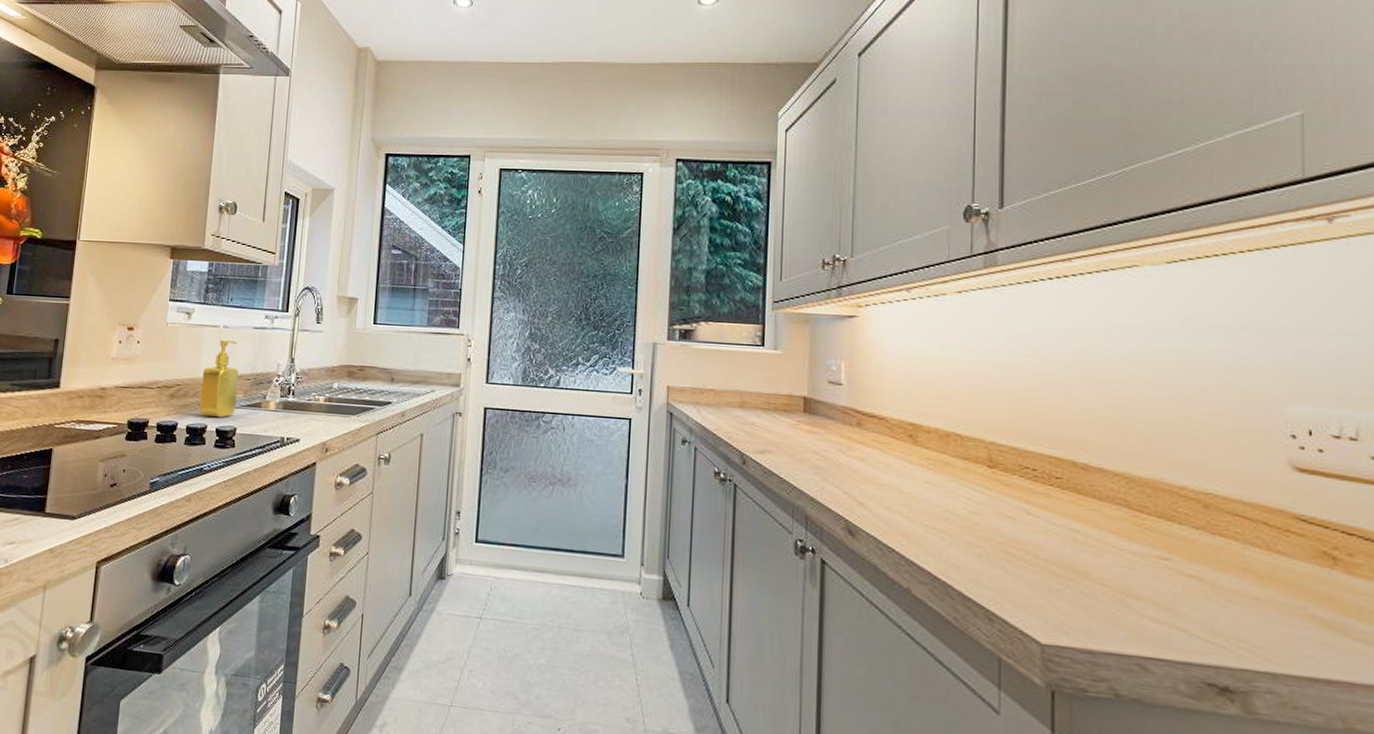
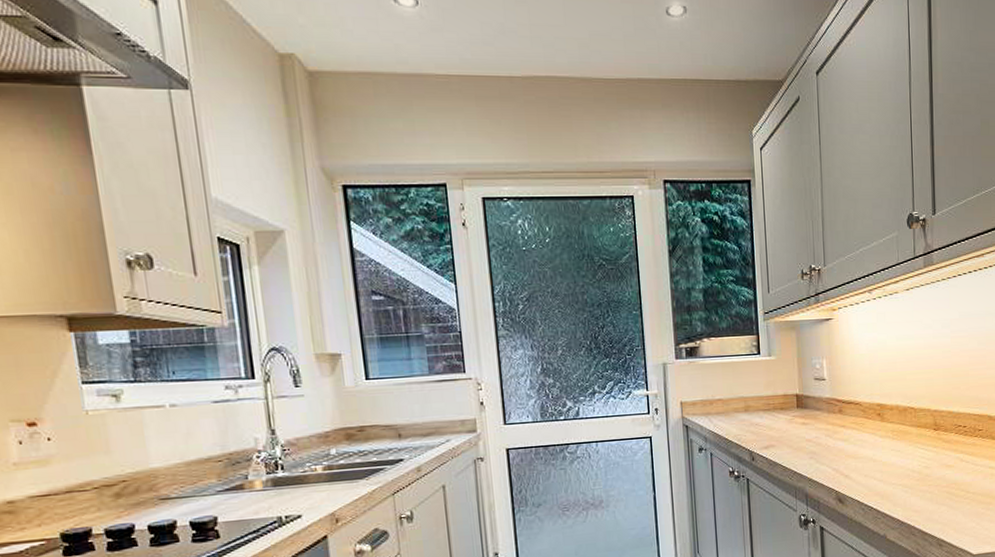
soap dispenser: present [199,340,239,418] -> none [154,420,211,512]

